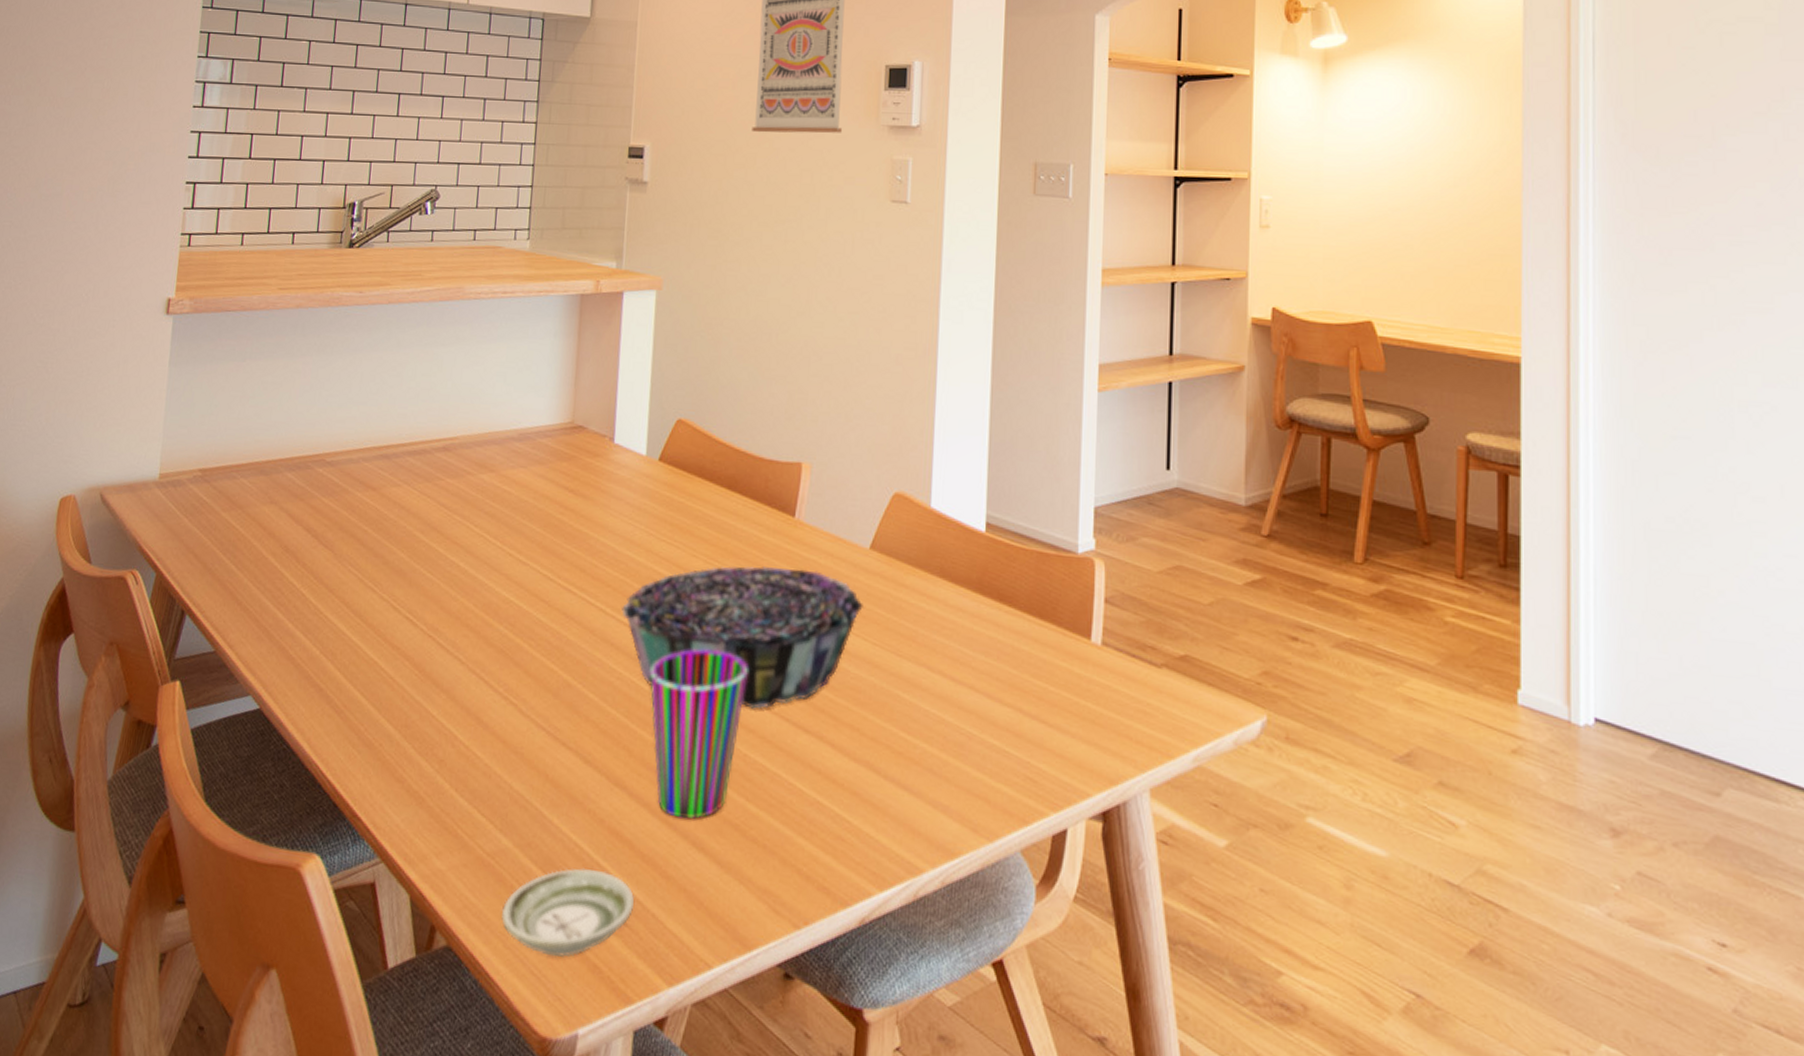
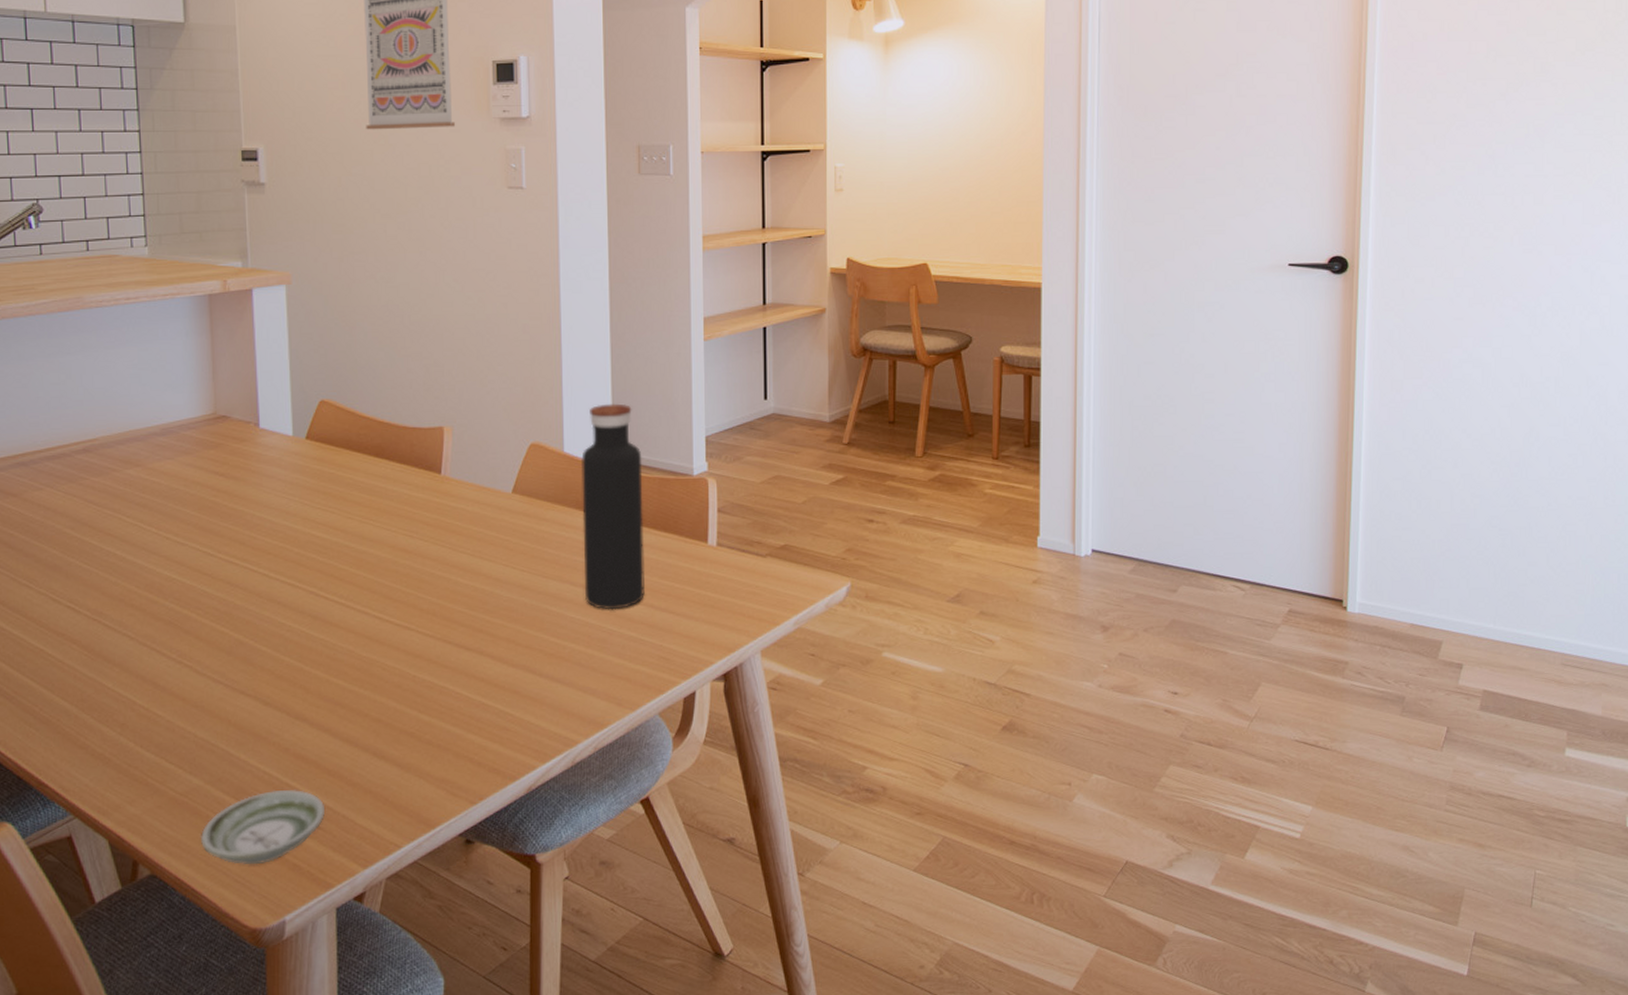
decorative bowl: present [622,566,863,709] -> none [285,517,510,638]
cup: present [650,649,748,819] -> none [319,595,410,736]
water bottle: none [943,455,1019,709] -> present [581,403,645,610]

